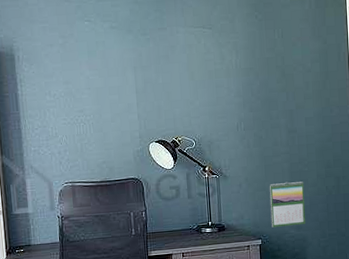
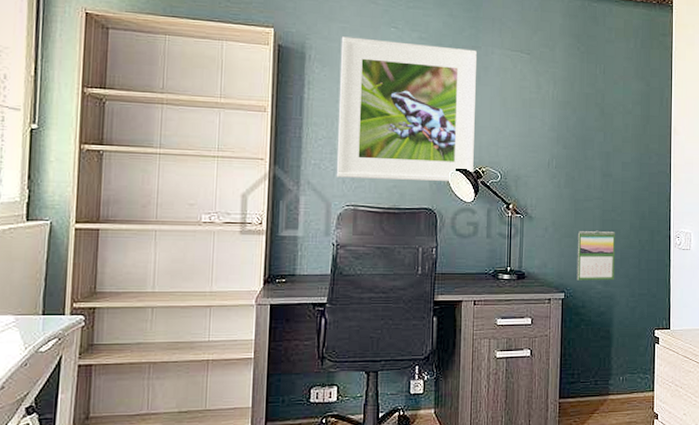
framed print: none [43,31,171,160] -> present [336,36,477,181]

